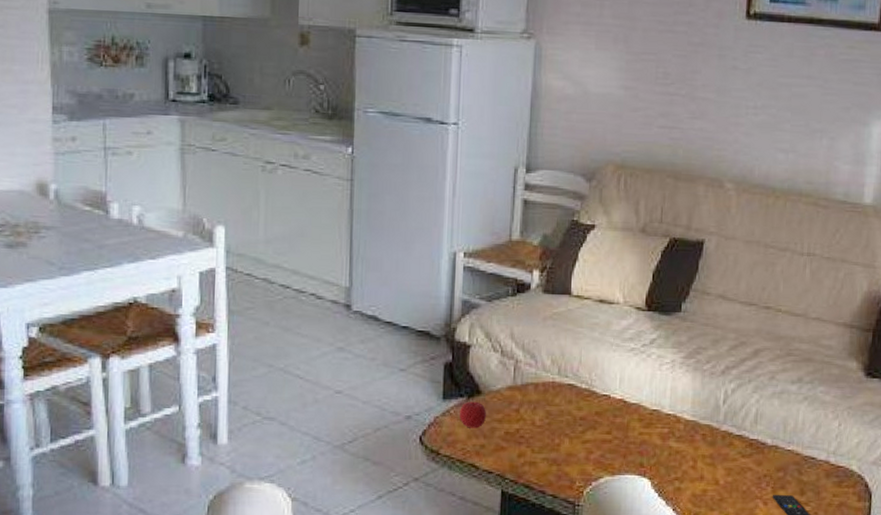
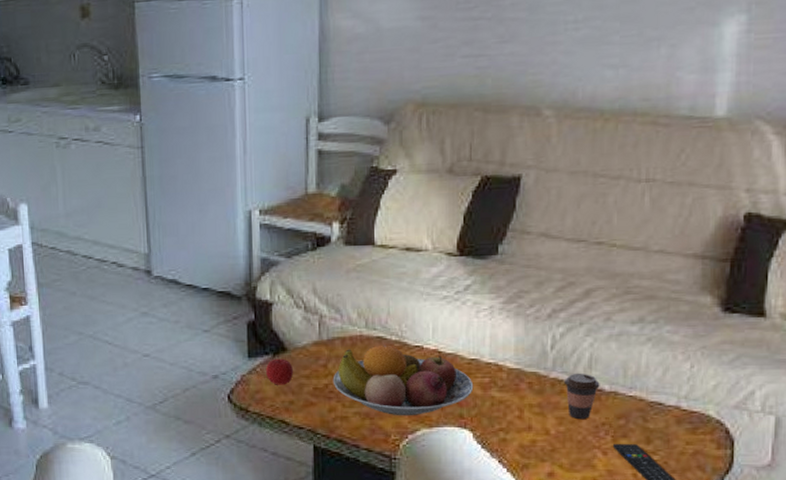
fruit bowl: none [524,392,654,464] -> present [332,345,474,416]
coffee cup: none [733,426,764,471] -> present [563,373,600,420]

